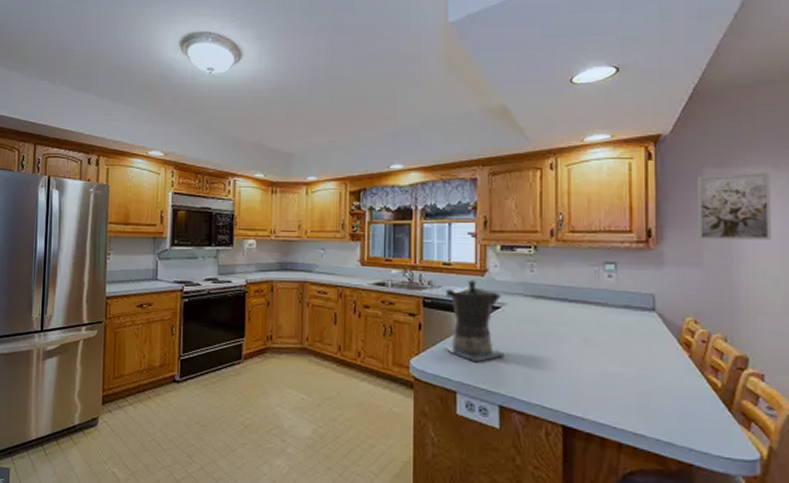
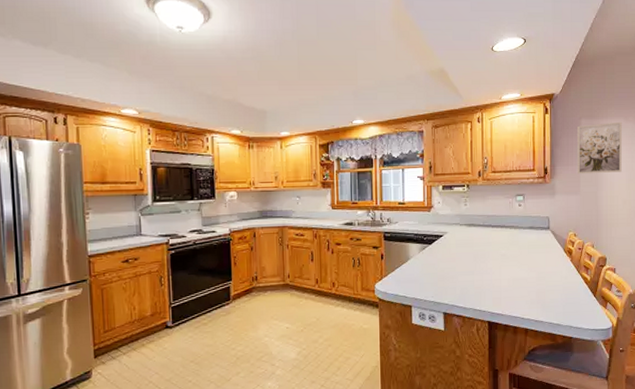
coffee maker: present [443,280,505,363] -> none [400,215,447,281]

